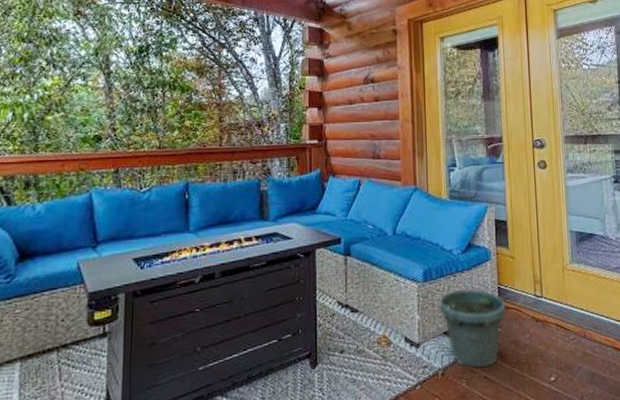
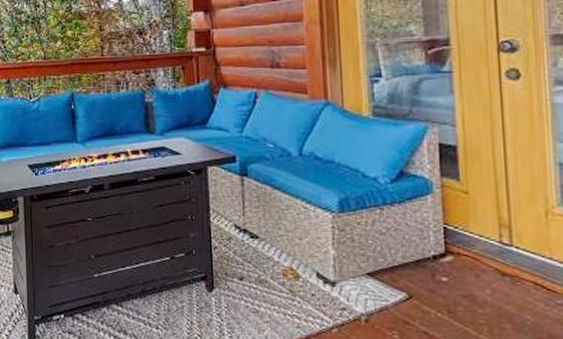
pot: present [439,288,507,368] -> none [360,225,457,322]

